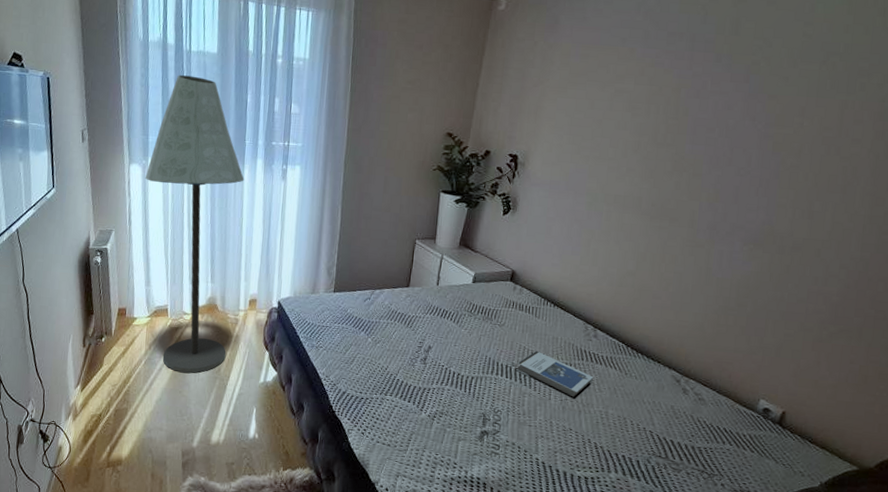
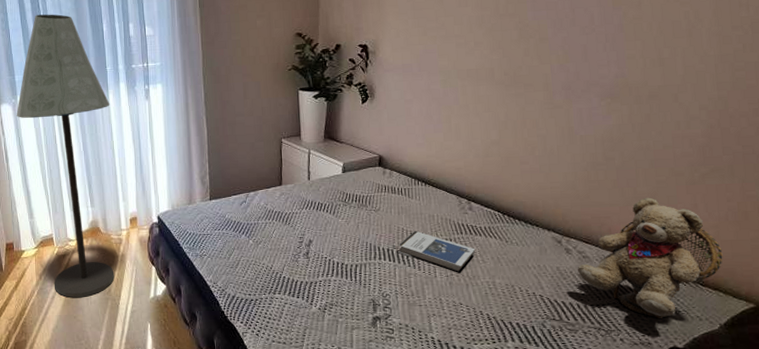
teddy bear: none [691,348,836,470] -> present [577,197,723,320]

